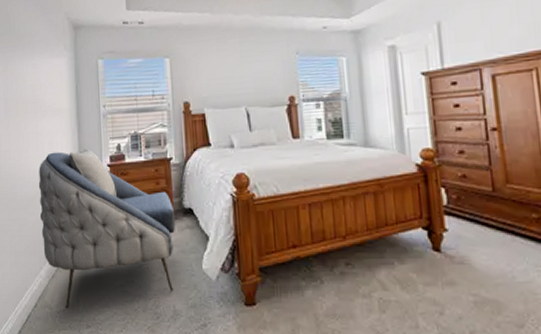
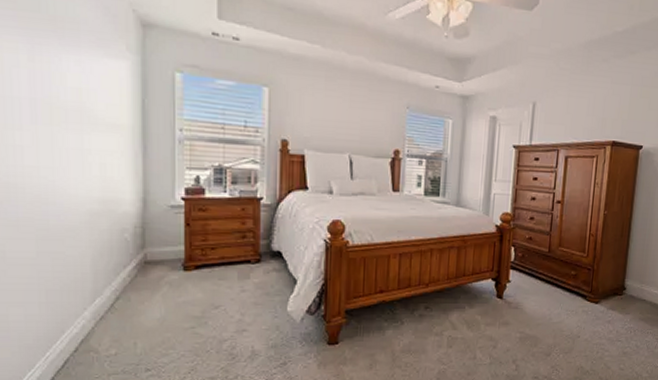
armchair: present [38,147,176,309] -> none [82,175,262,353]

